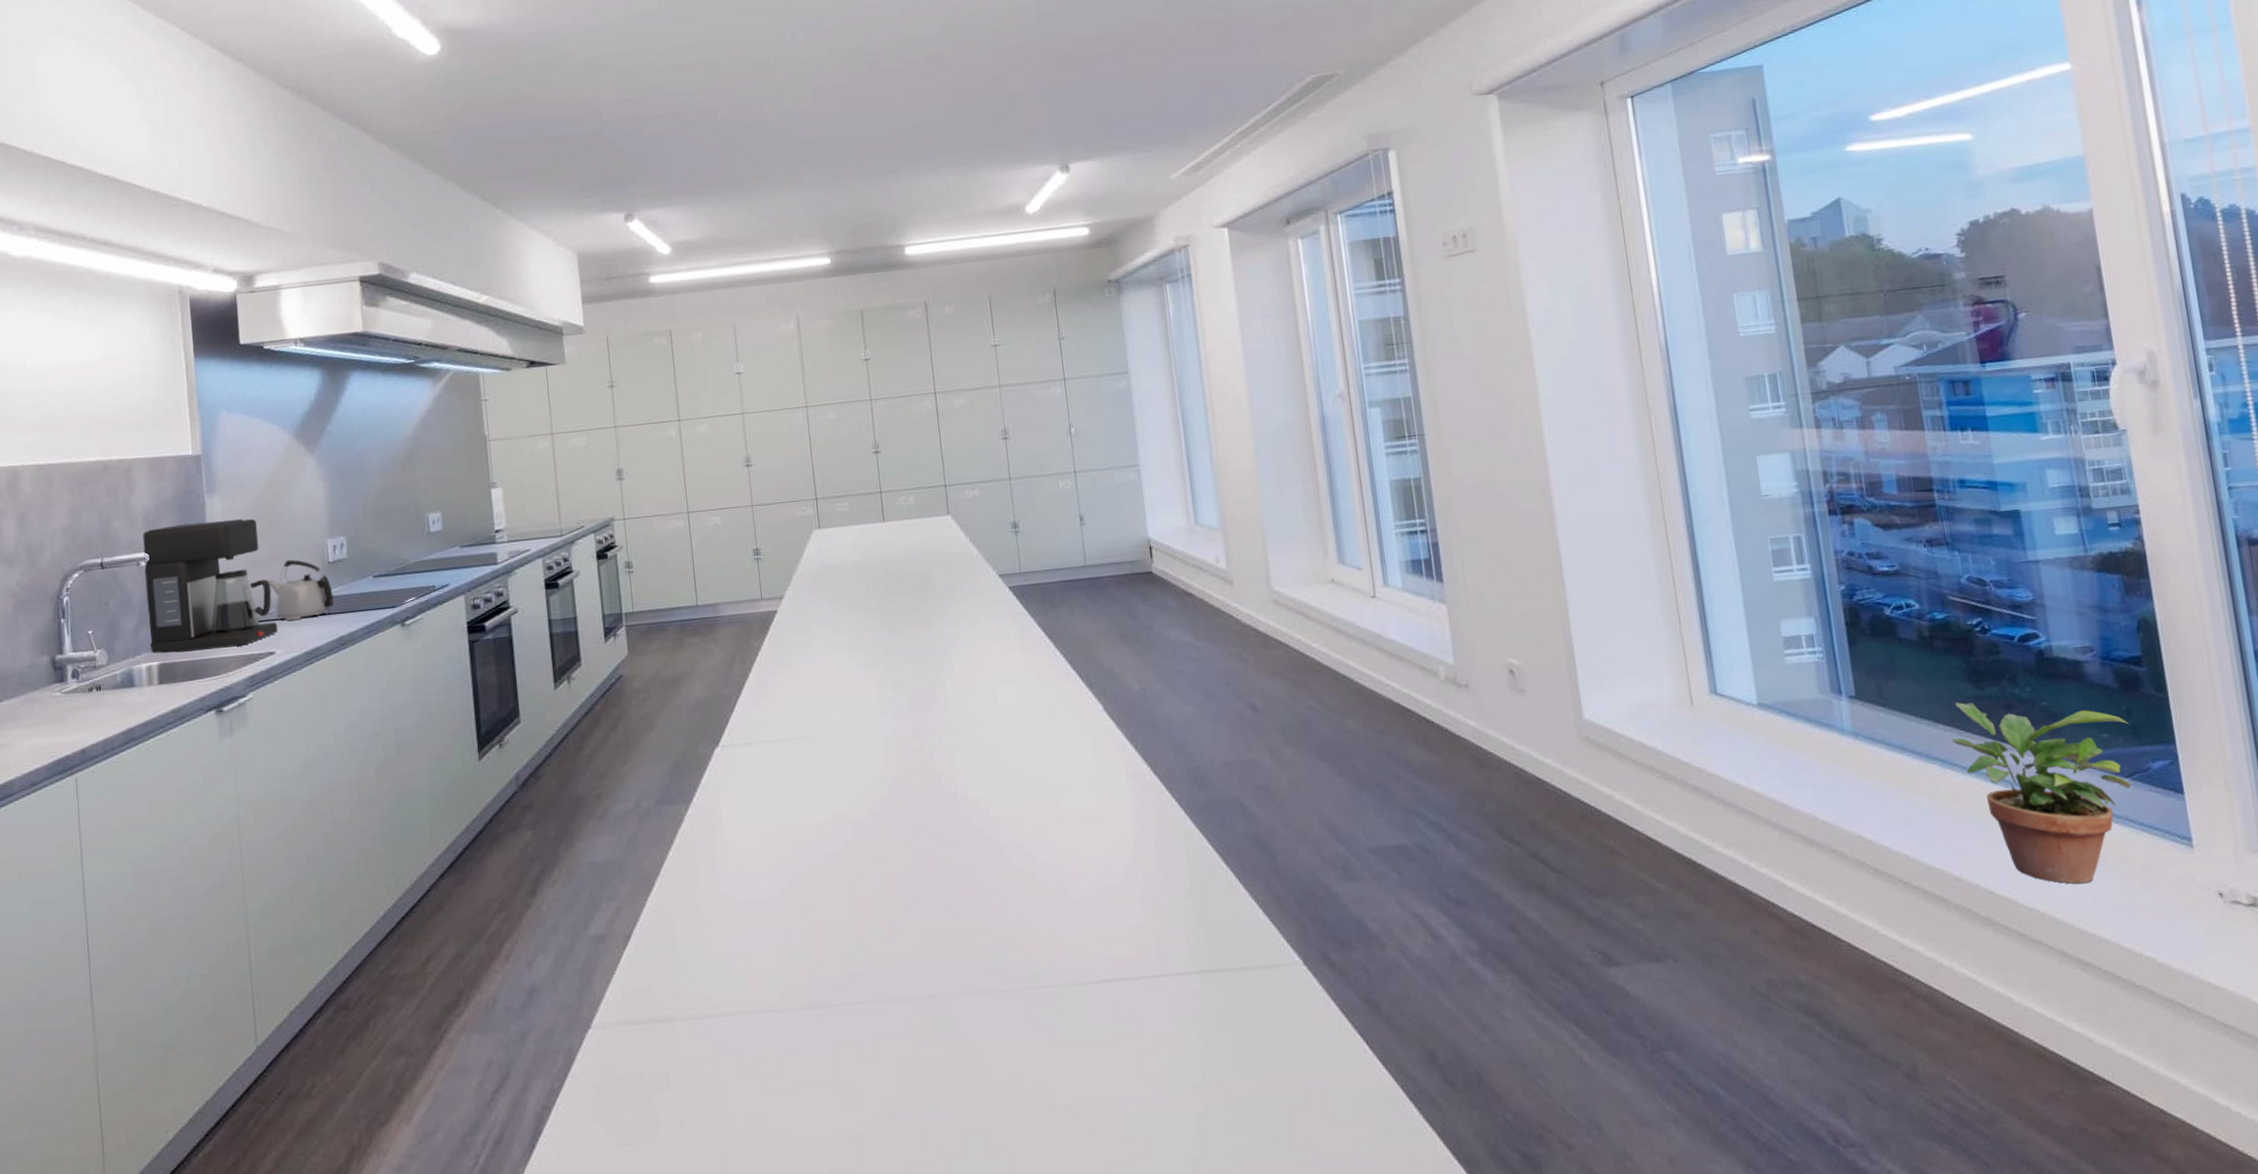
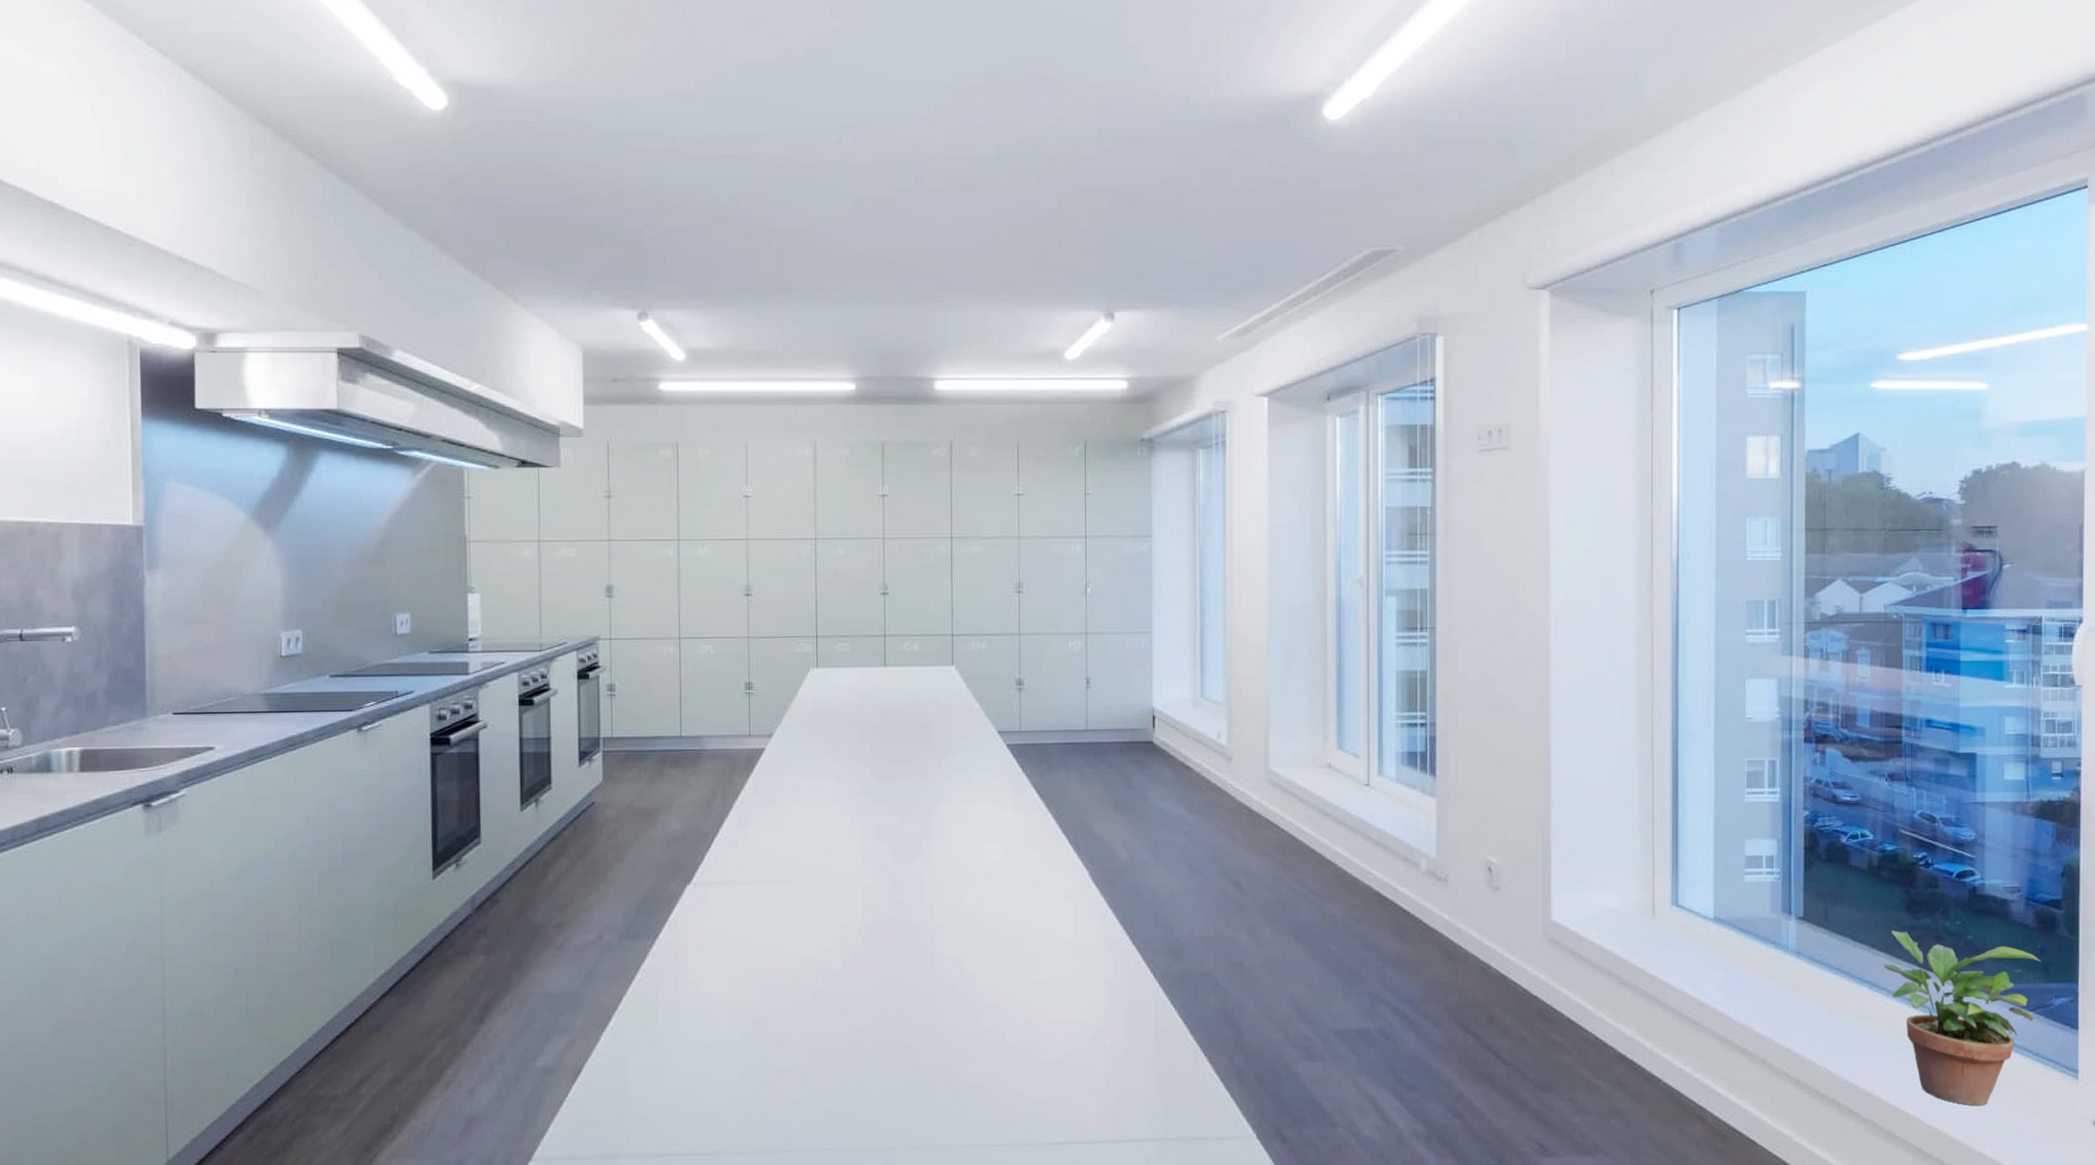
coffee maker: present [143,519,277,654] -> none [70,600,218,738]
kettle: present [268,559,334,621] -> none [211,649,284,716]

